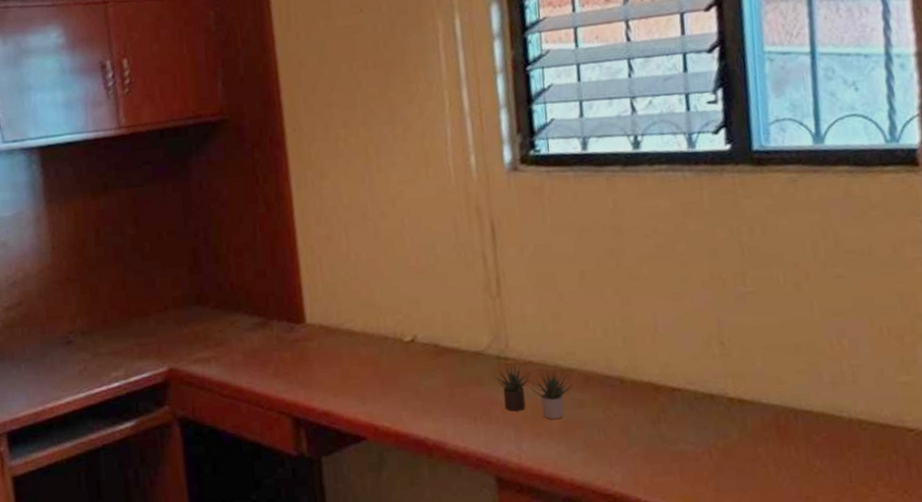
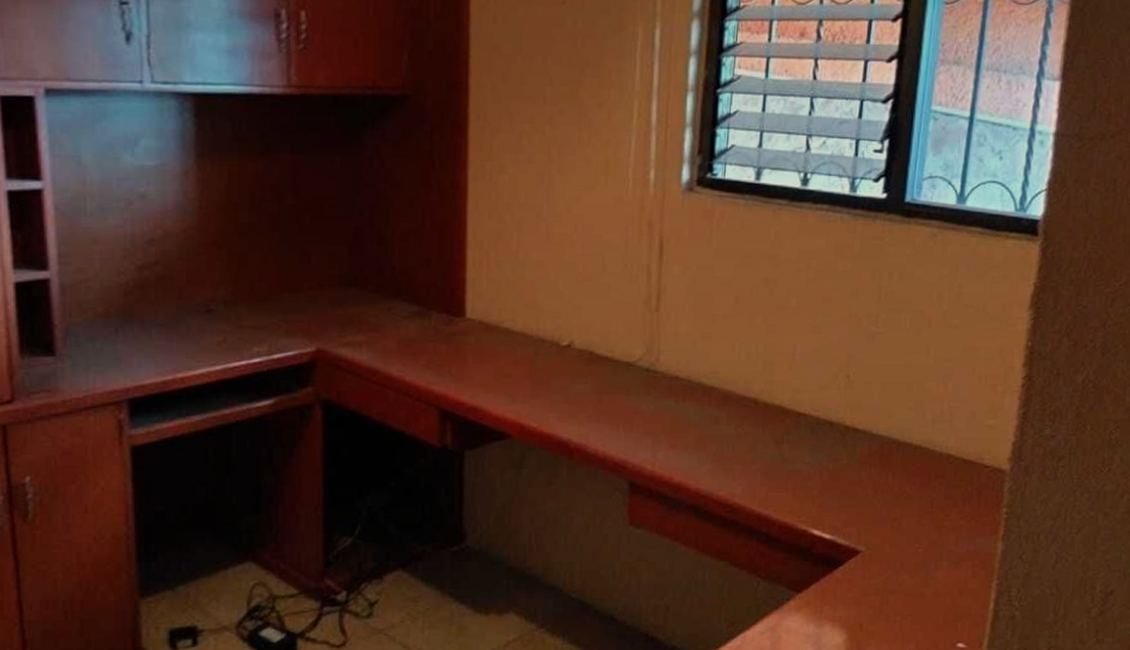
succulent plant: present [494,366,574,420] -> none [641,379,713,433]

